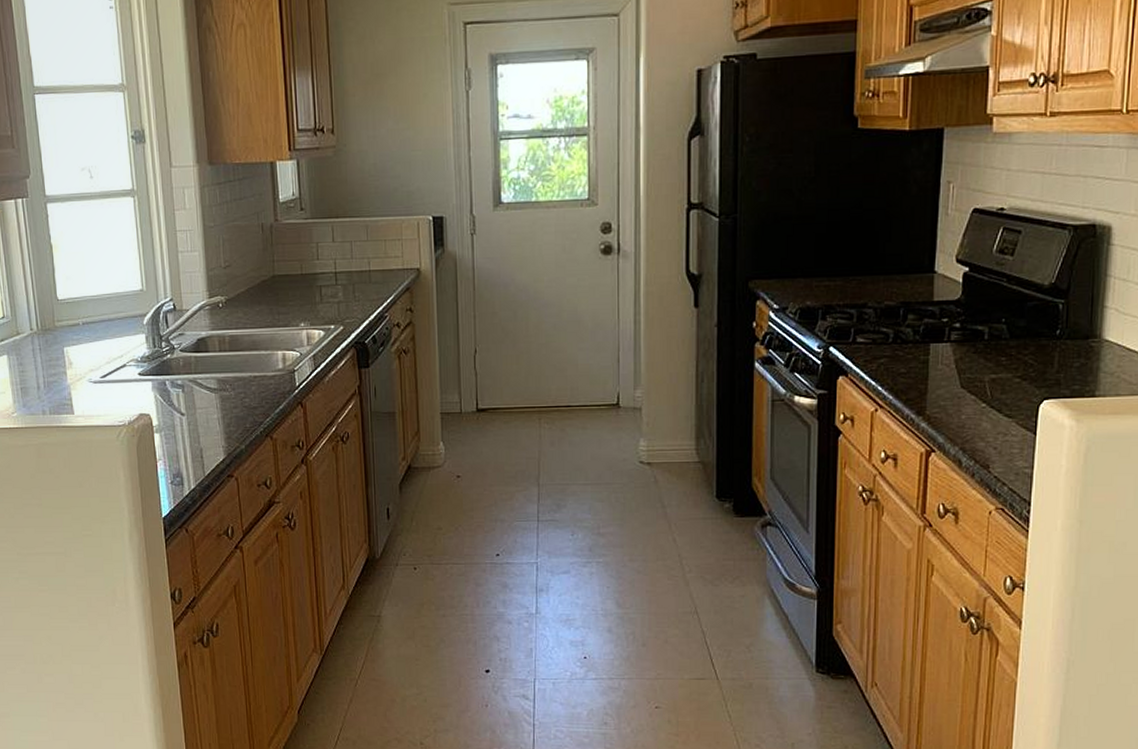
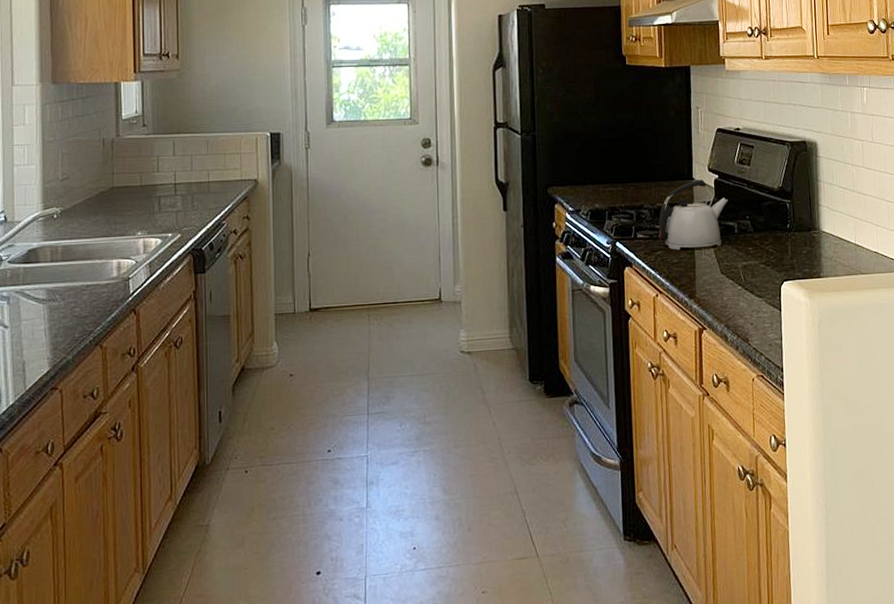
kettle: none [884,273,979,358] -> present [658,180,728,250]

